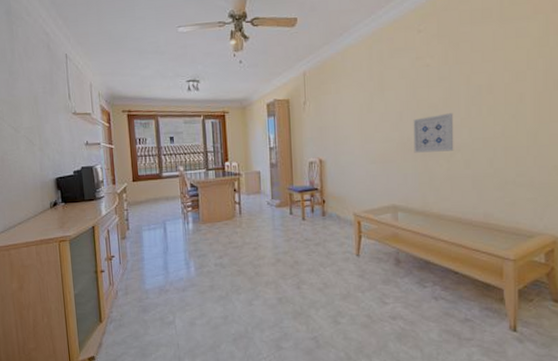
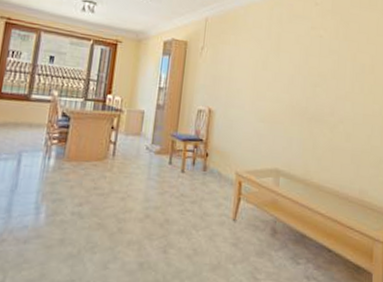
wall art: present [413,113,454,153] -> none [301,84,340,122]

